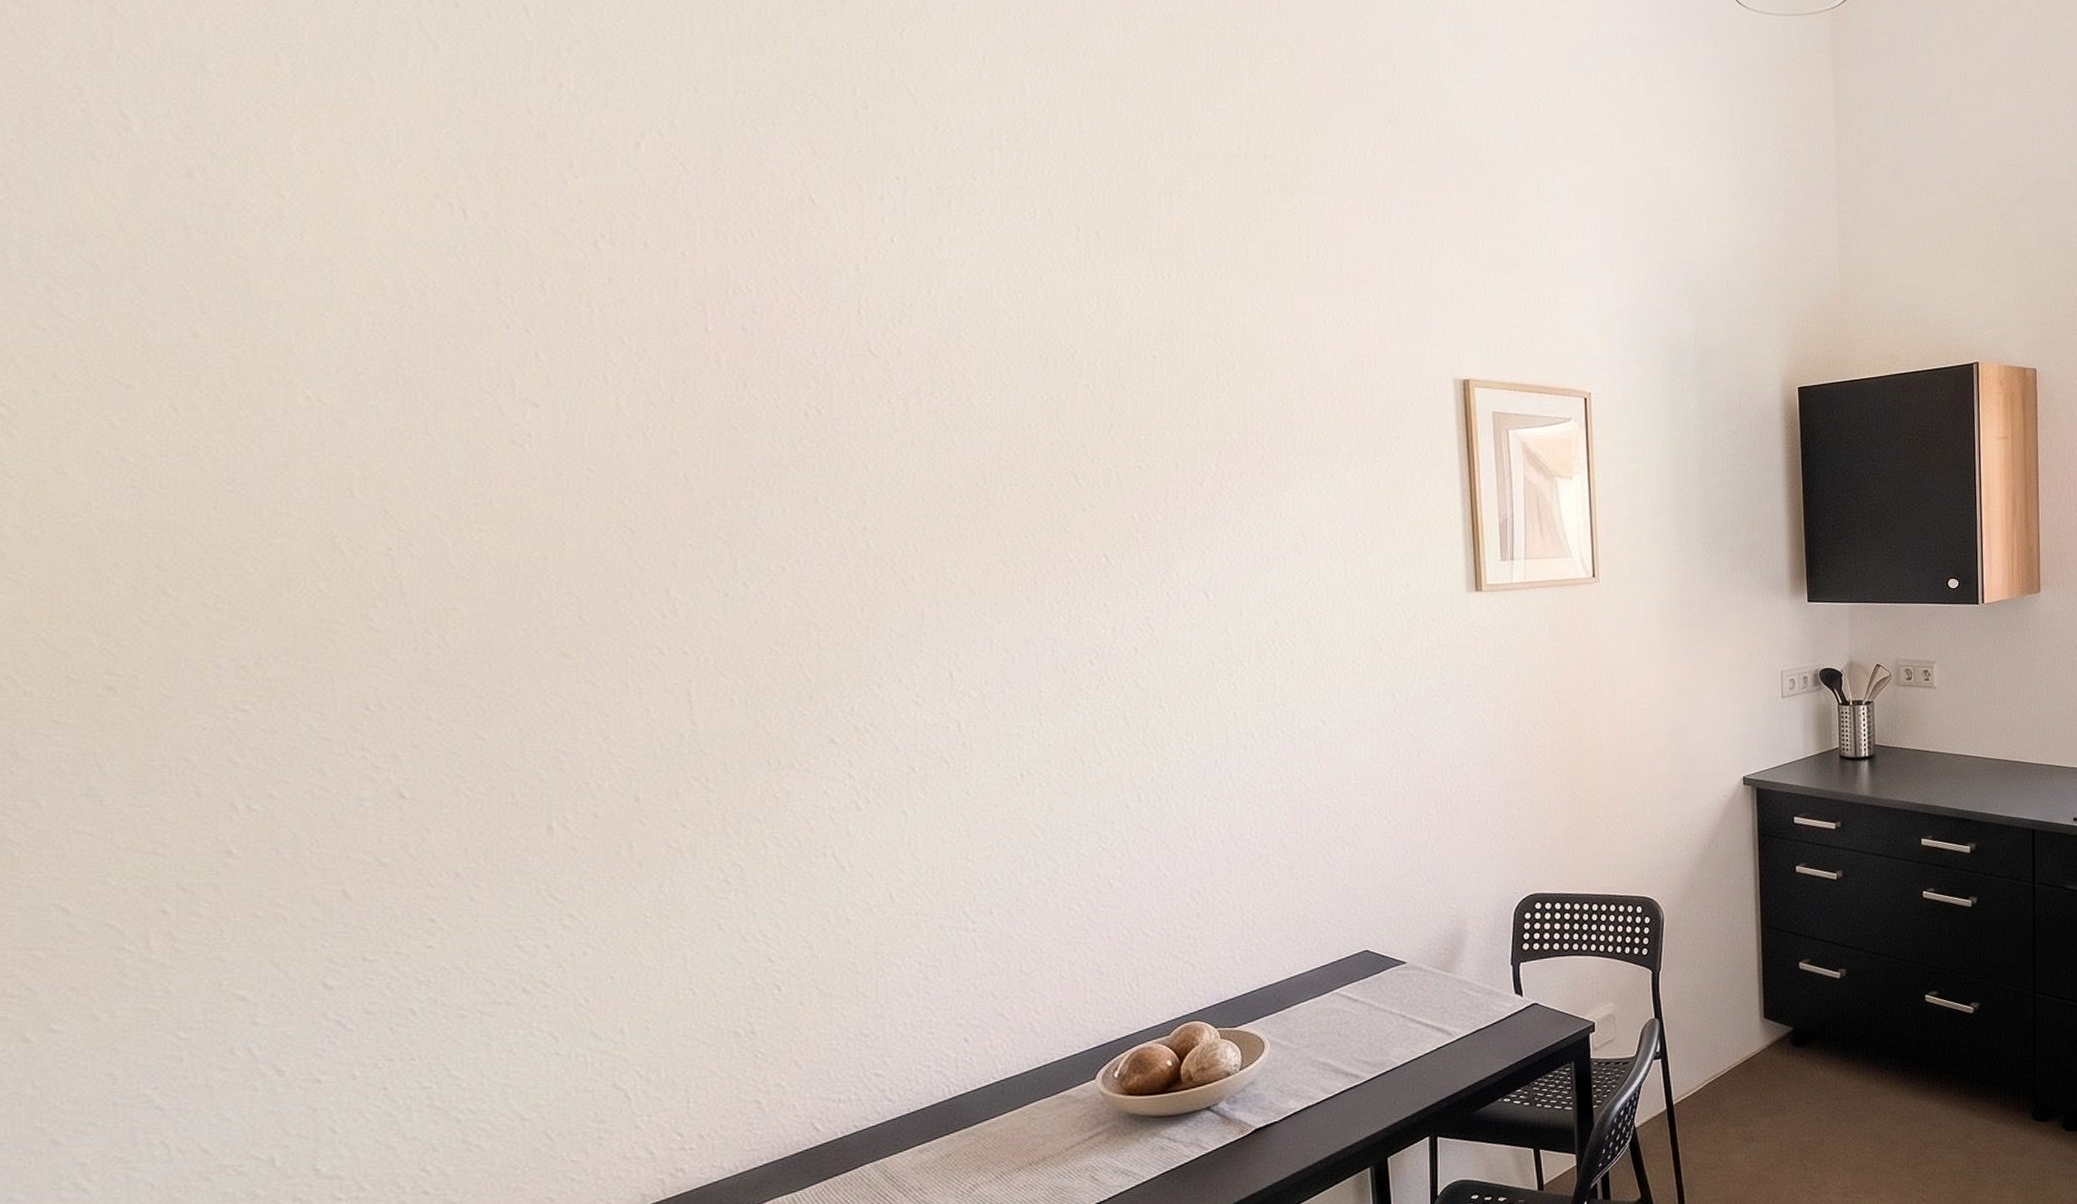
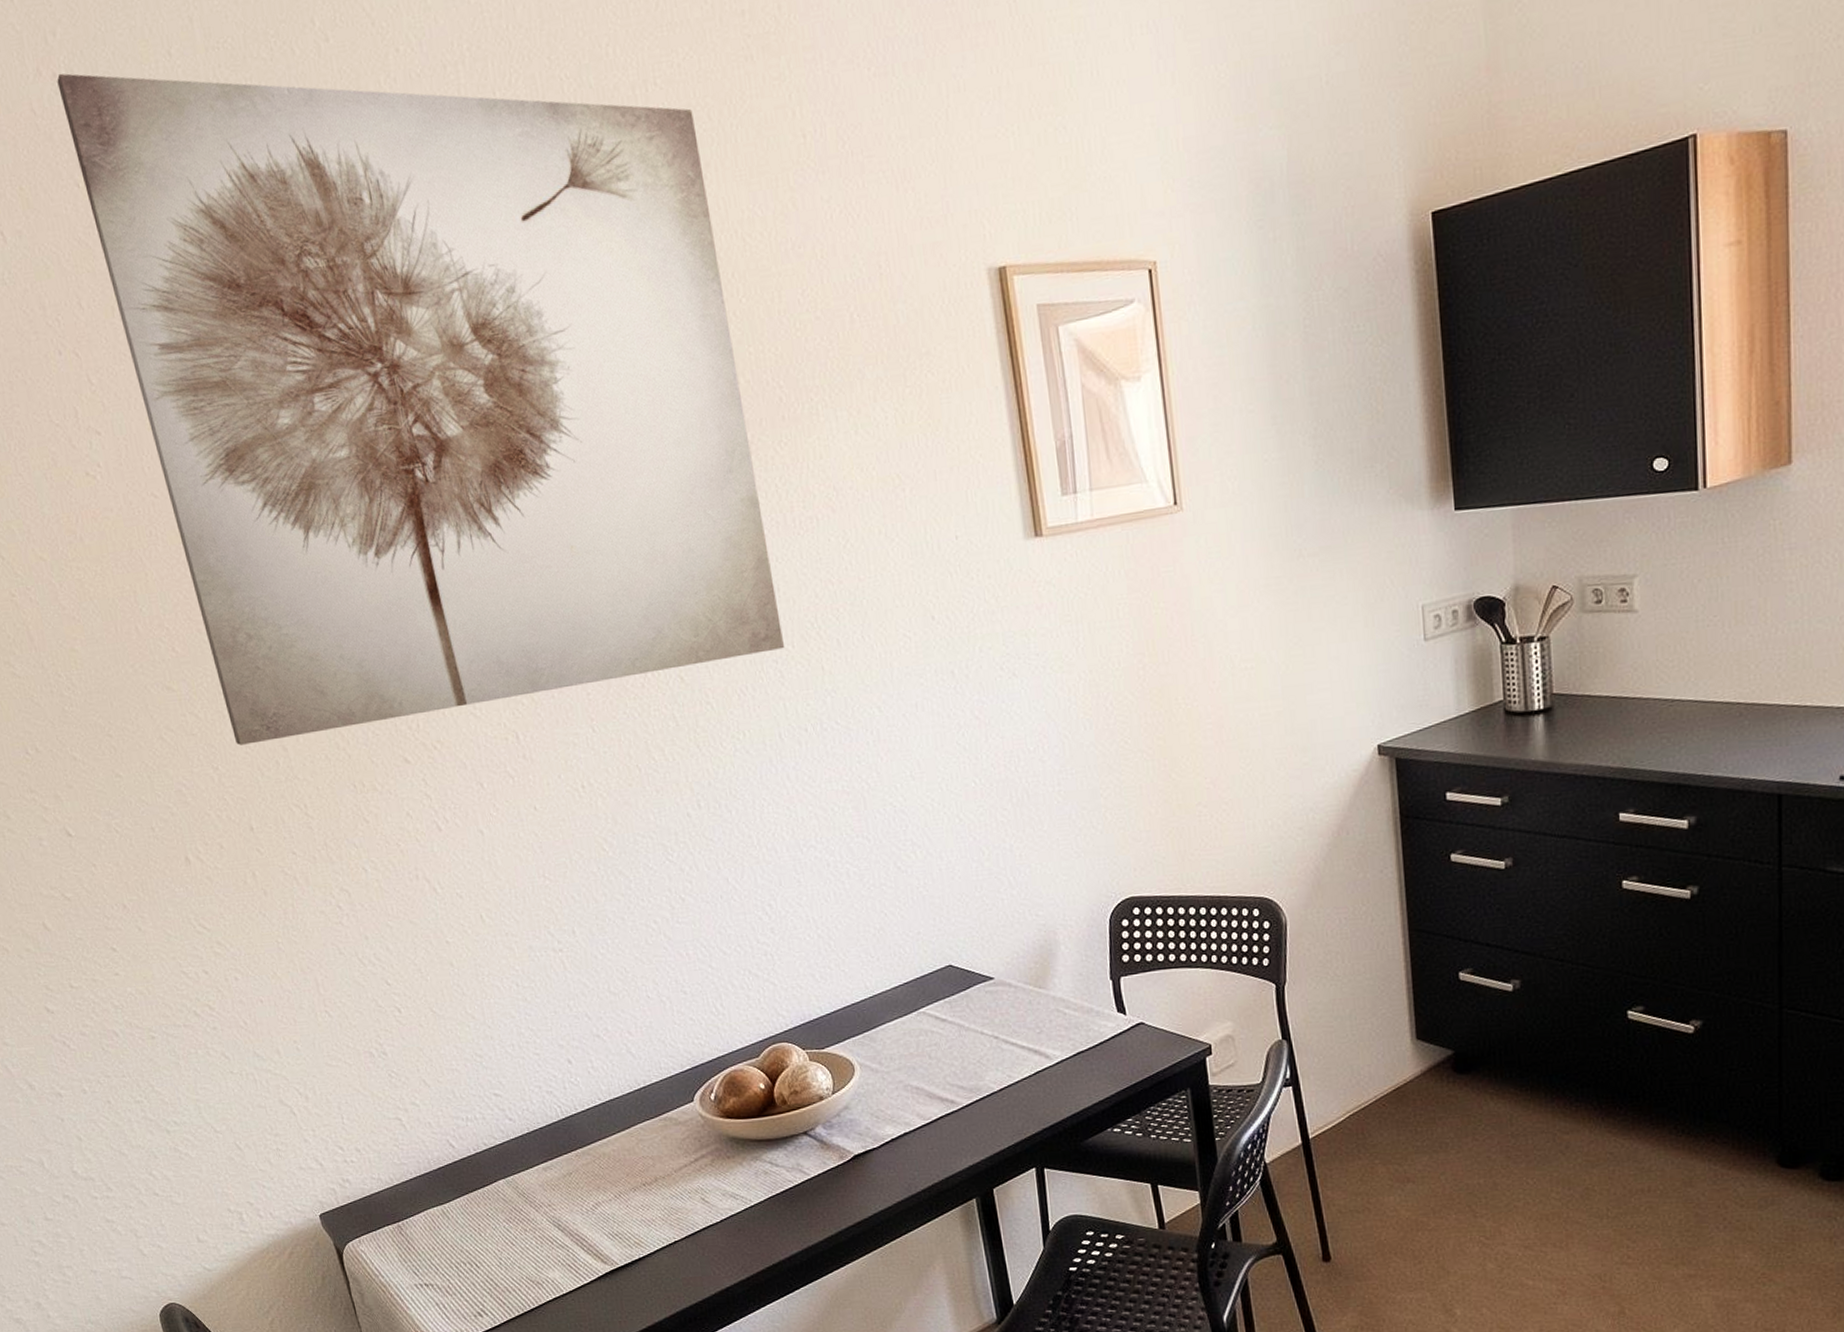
wall art: none [563,84,1240,716] -> present [57,73,784,745]

